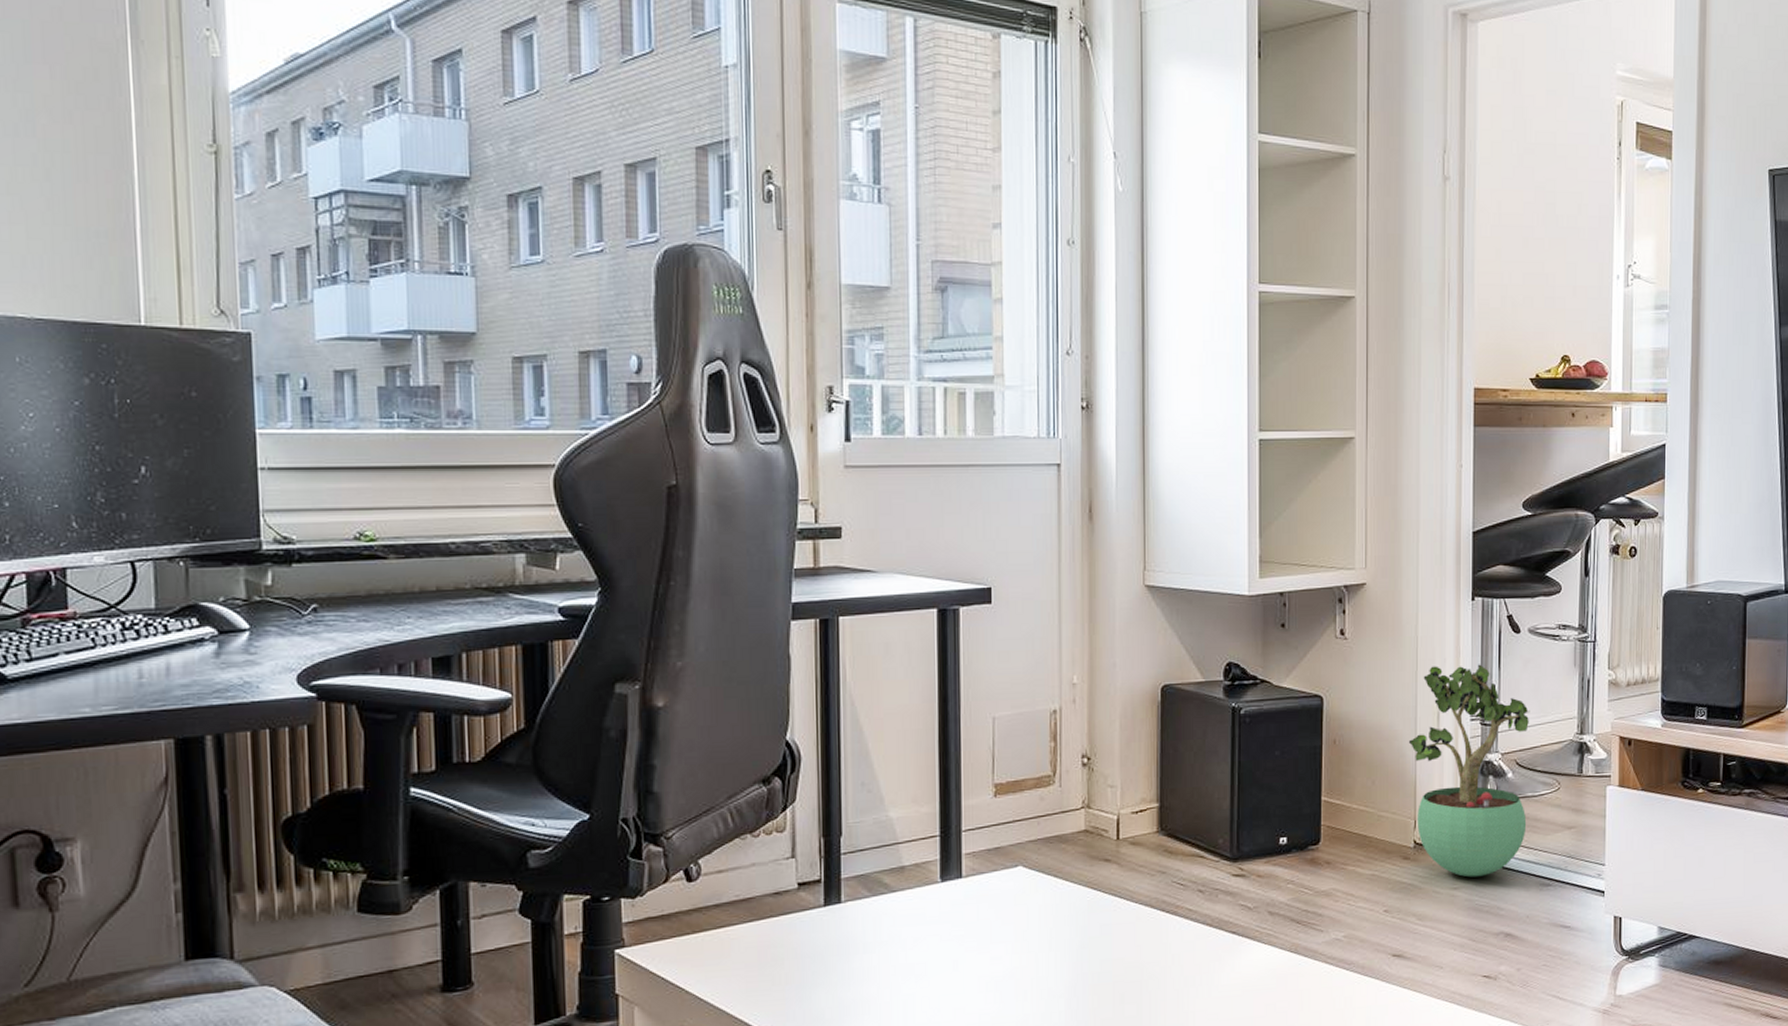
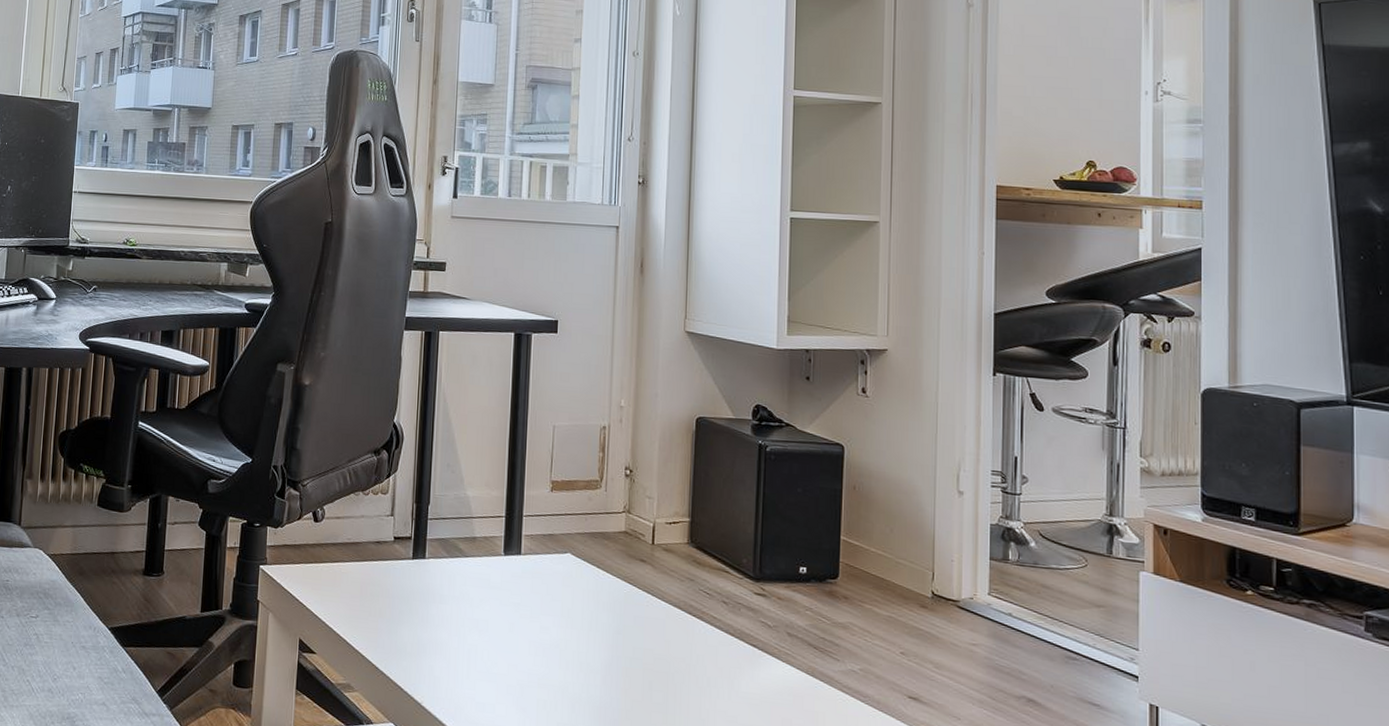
potted plant: present [1408,664,1530,878] -> none [927,431,1055,638]

